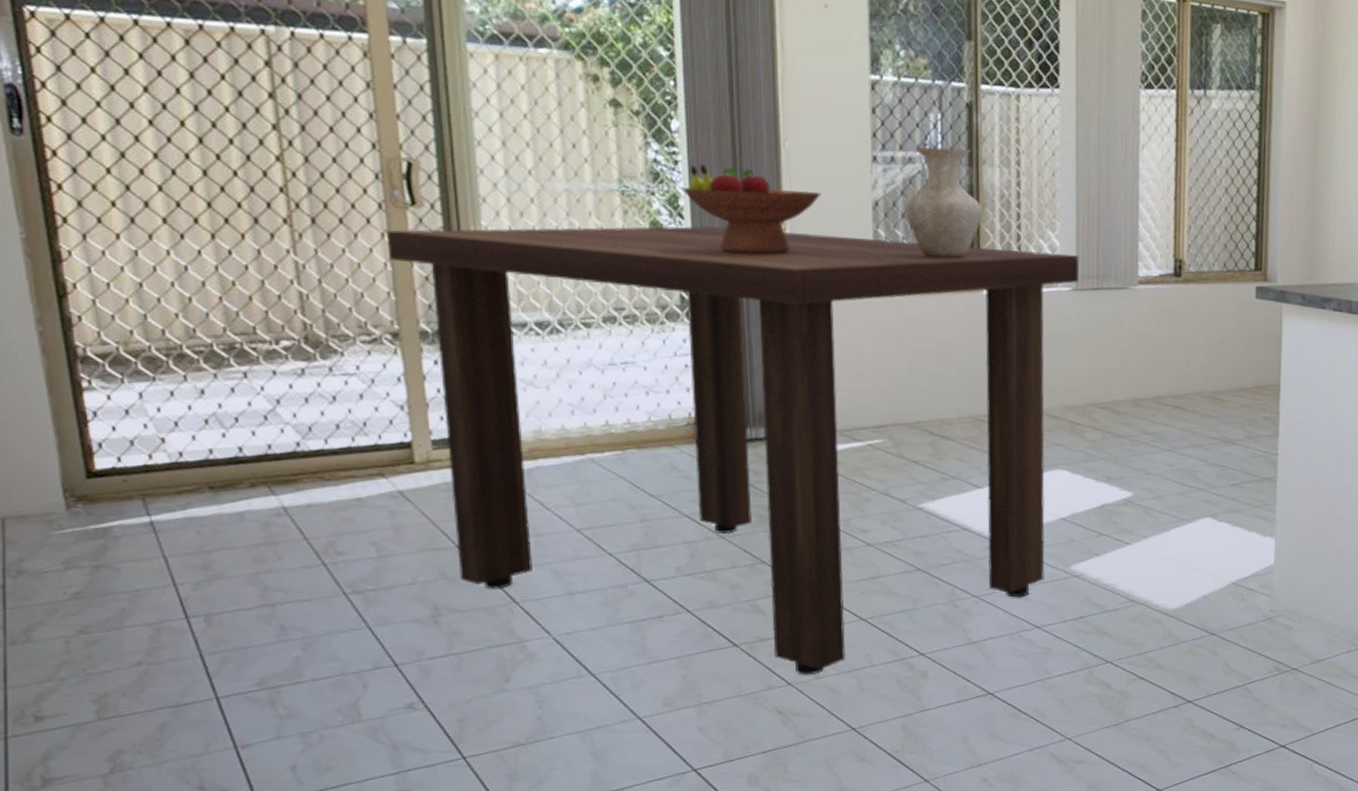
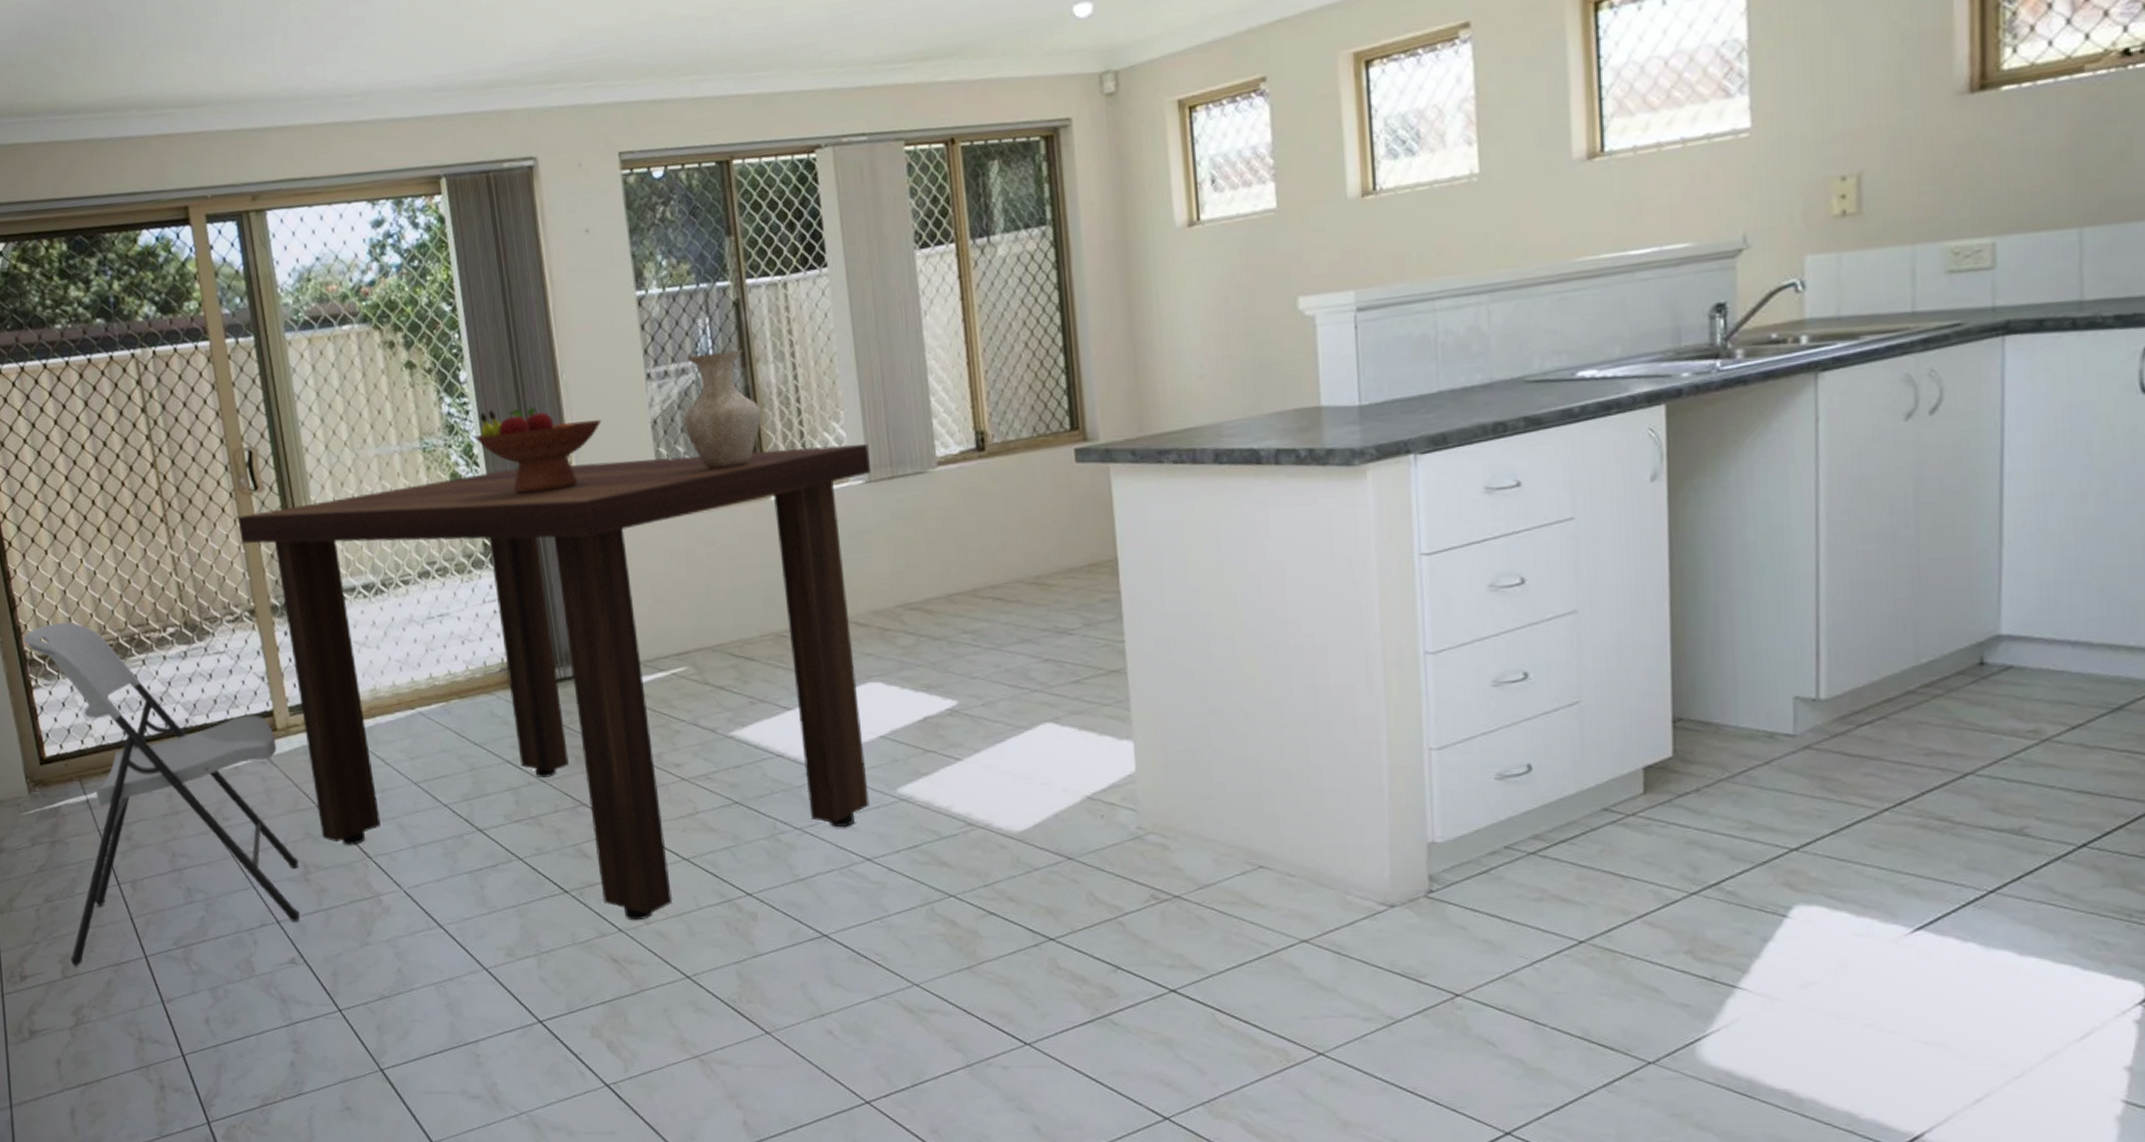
chair: none [73,319,429,706] -> present [22,622,300,966]

